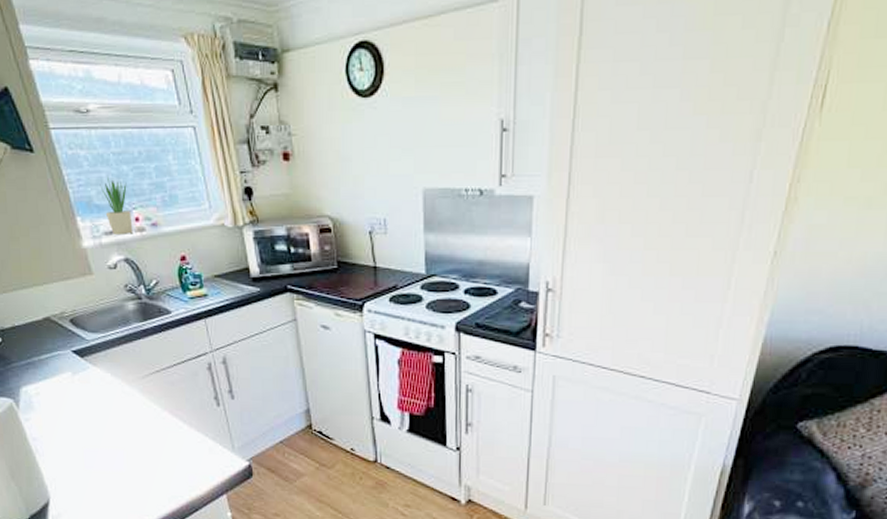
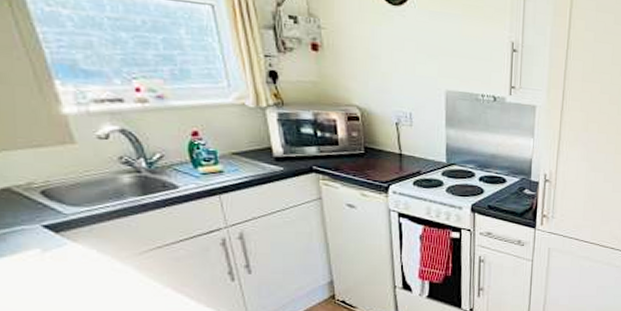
potted plant: present [100,176,133,236] -> none [88,41,132,105]

